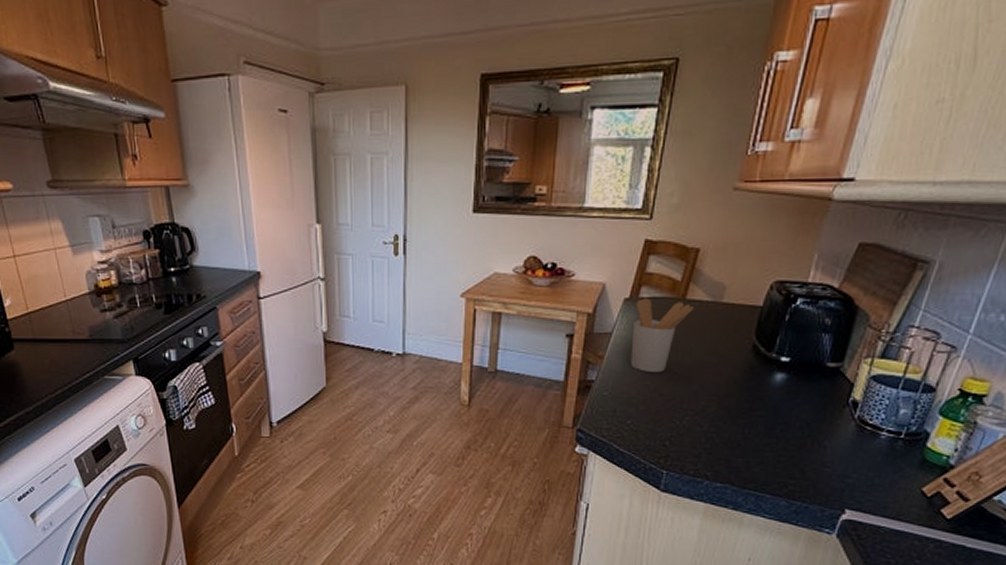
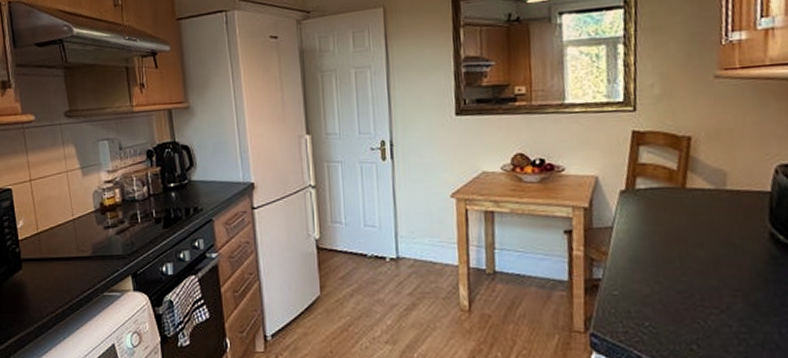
utensil holder: present [630,297,695,373] -> none [633,188,697,269]

